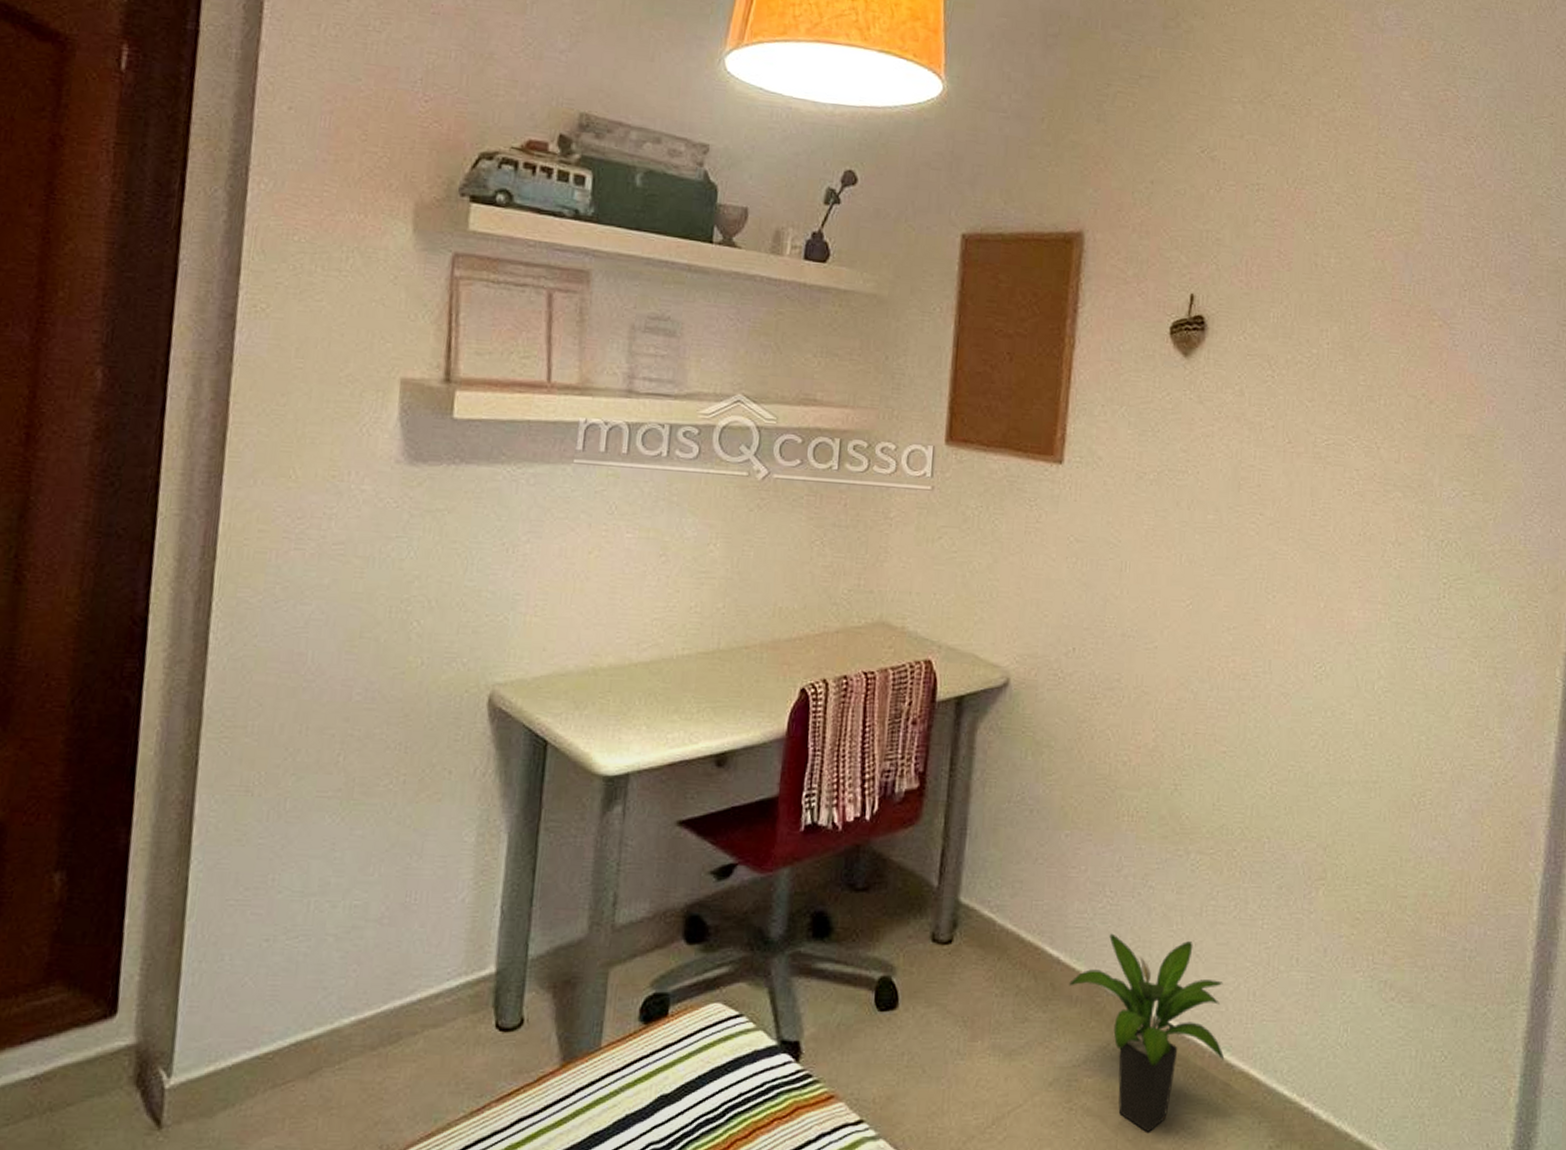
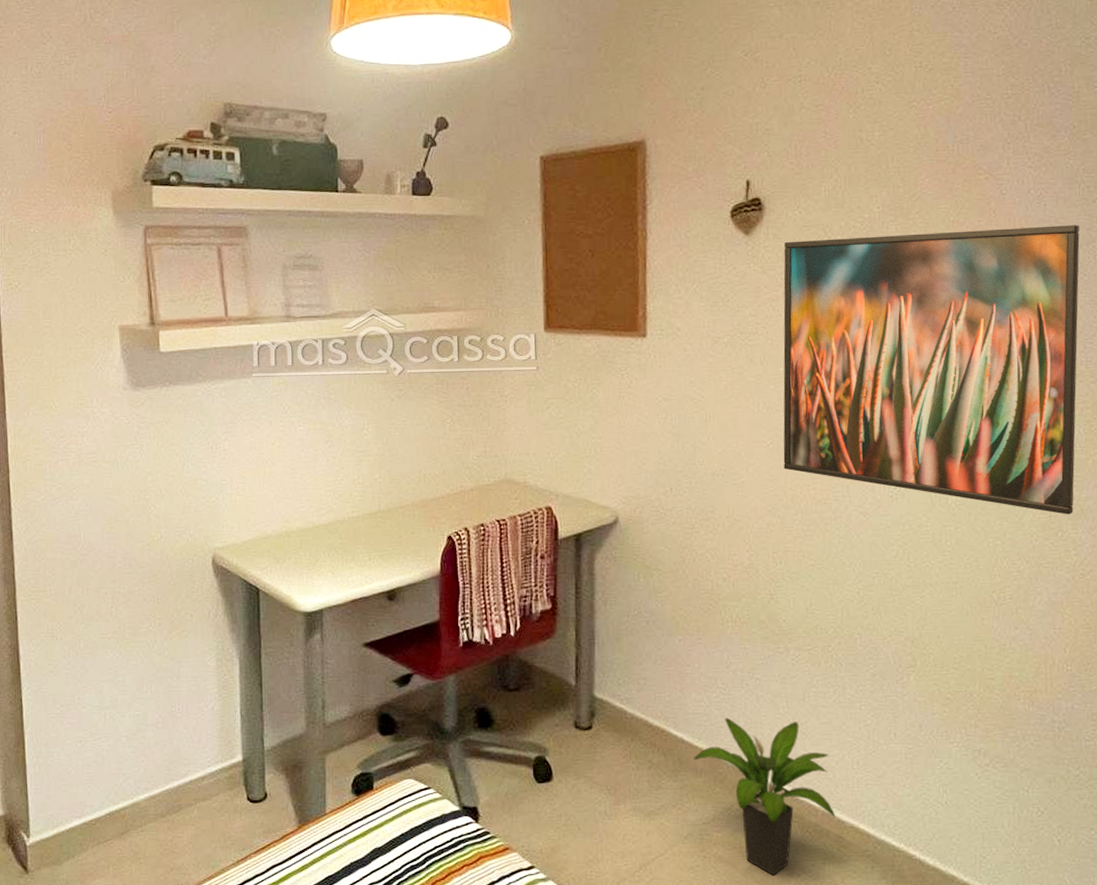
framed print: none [1202,369,1528,711] -> present [783,225,1080,515]

